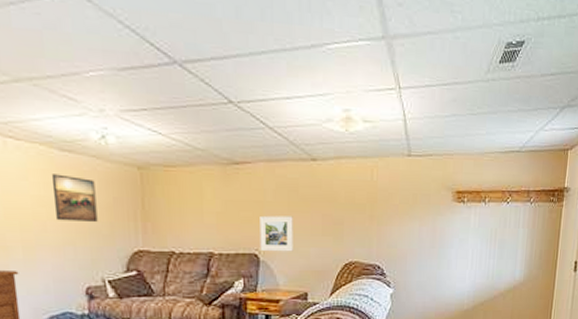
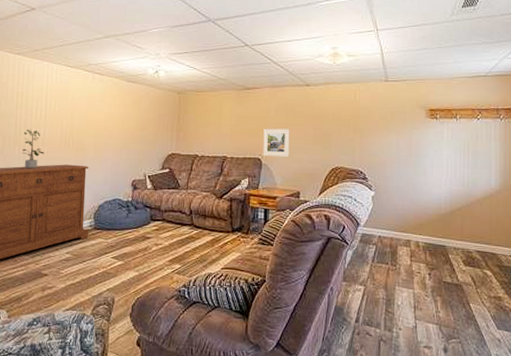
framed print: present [51,174,98,223] -> none [119,98,147,132]

